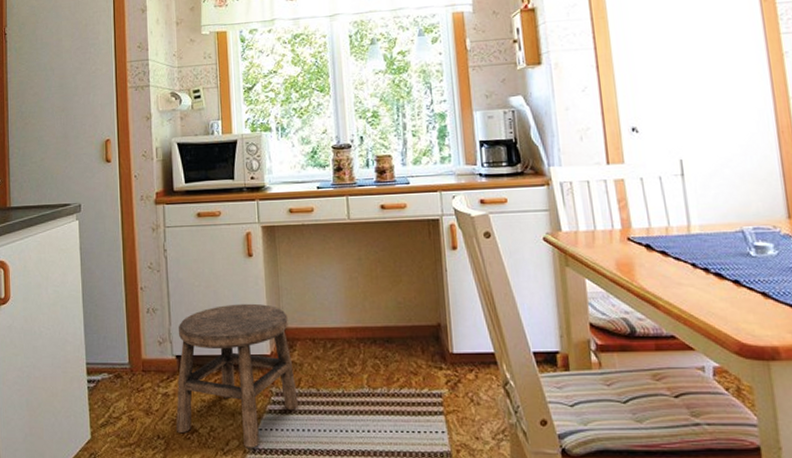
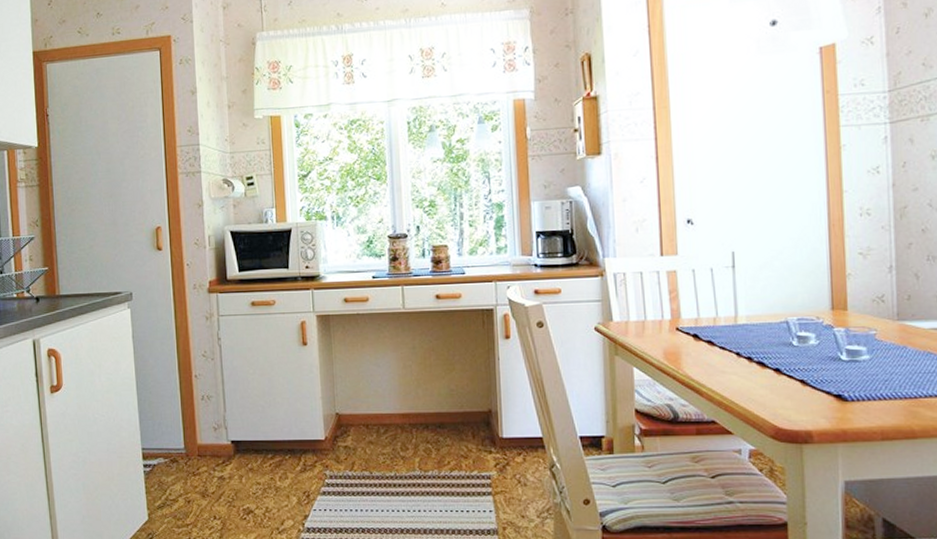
stool: present [175,303,300,448] -> none [231,390,353,527]

